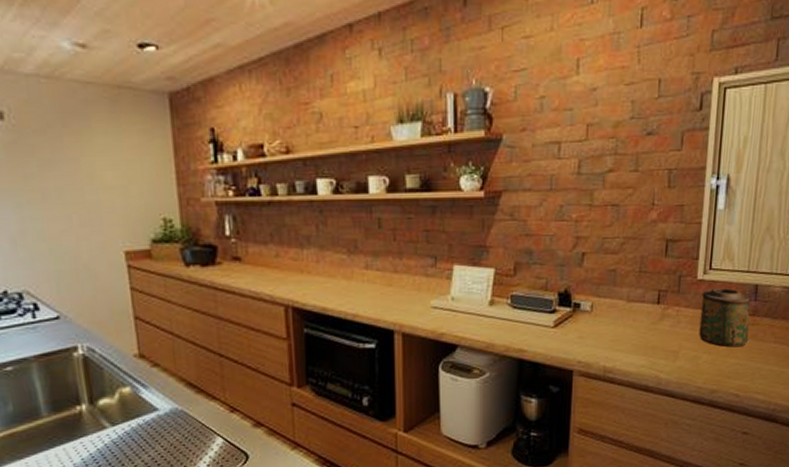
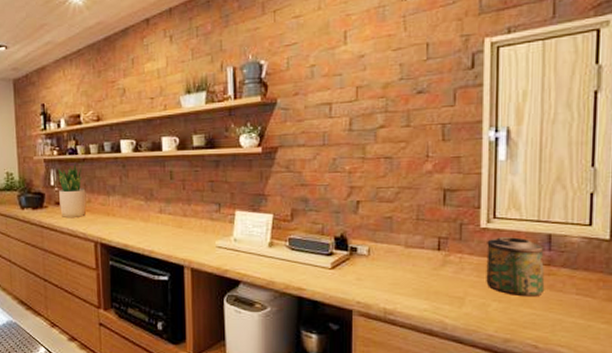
planter: none [234,208,274,278] -> present [57,164,87,219]

